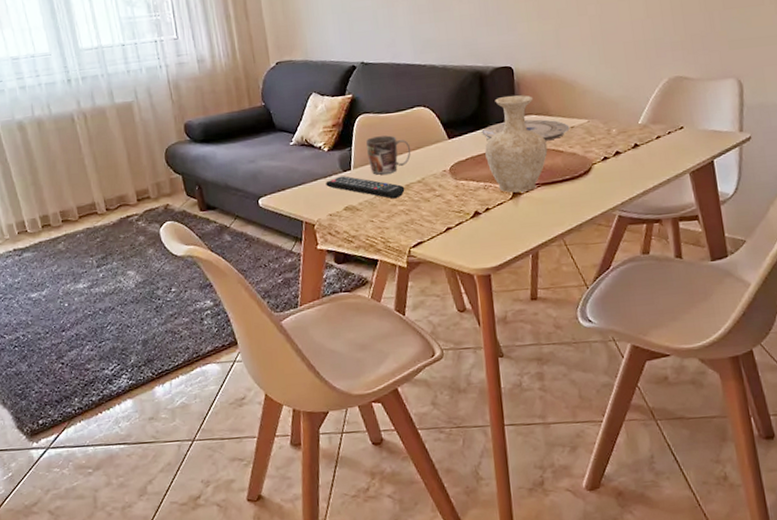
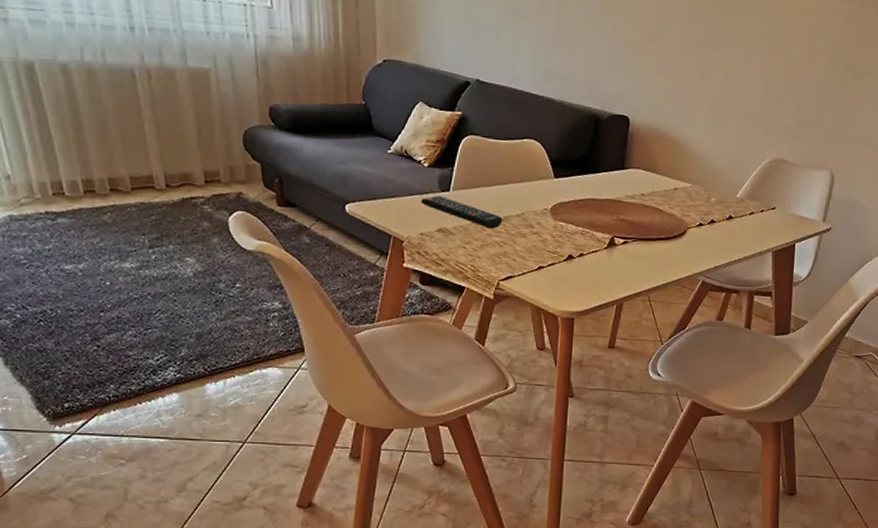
mug: present [366,135,411,175] -> none [469,161,515,202]
plate: present [481,119,570,141] -> none [588,171,673,198]
vase: present [485,95,548,193] -> none [588,145,649,244]

